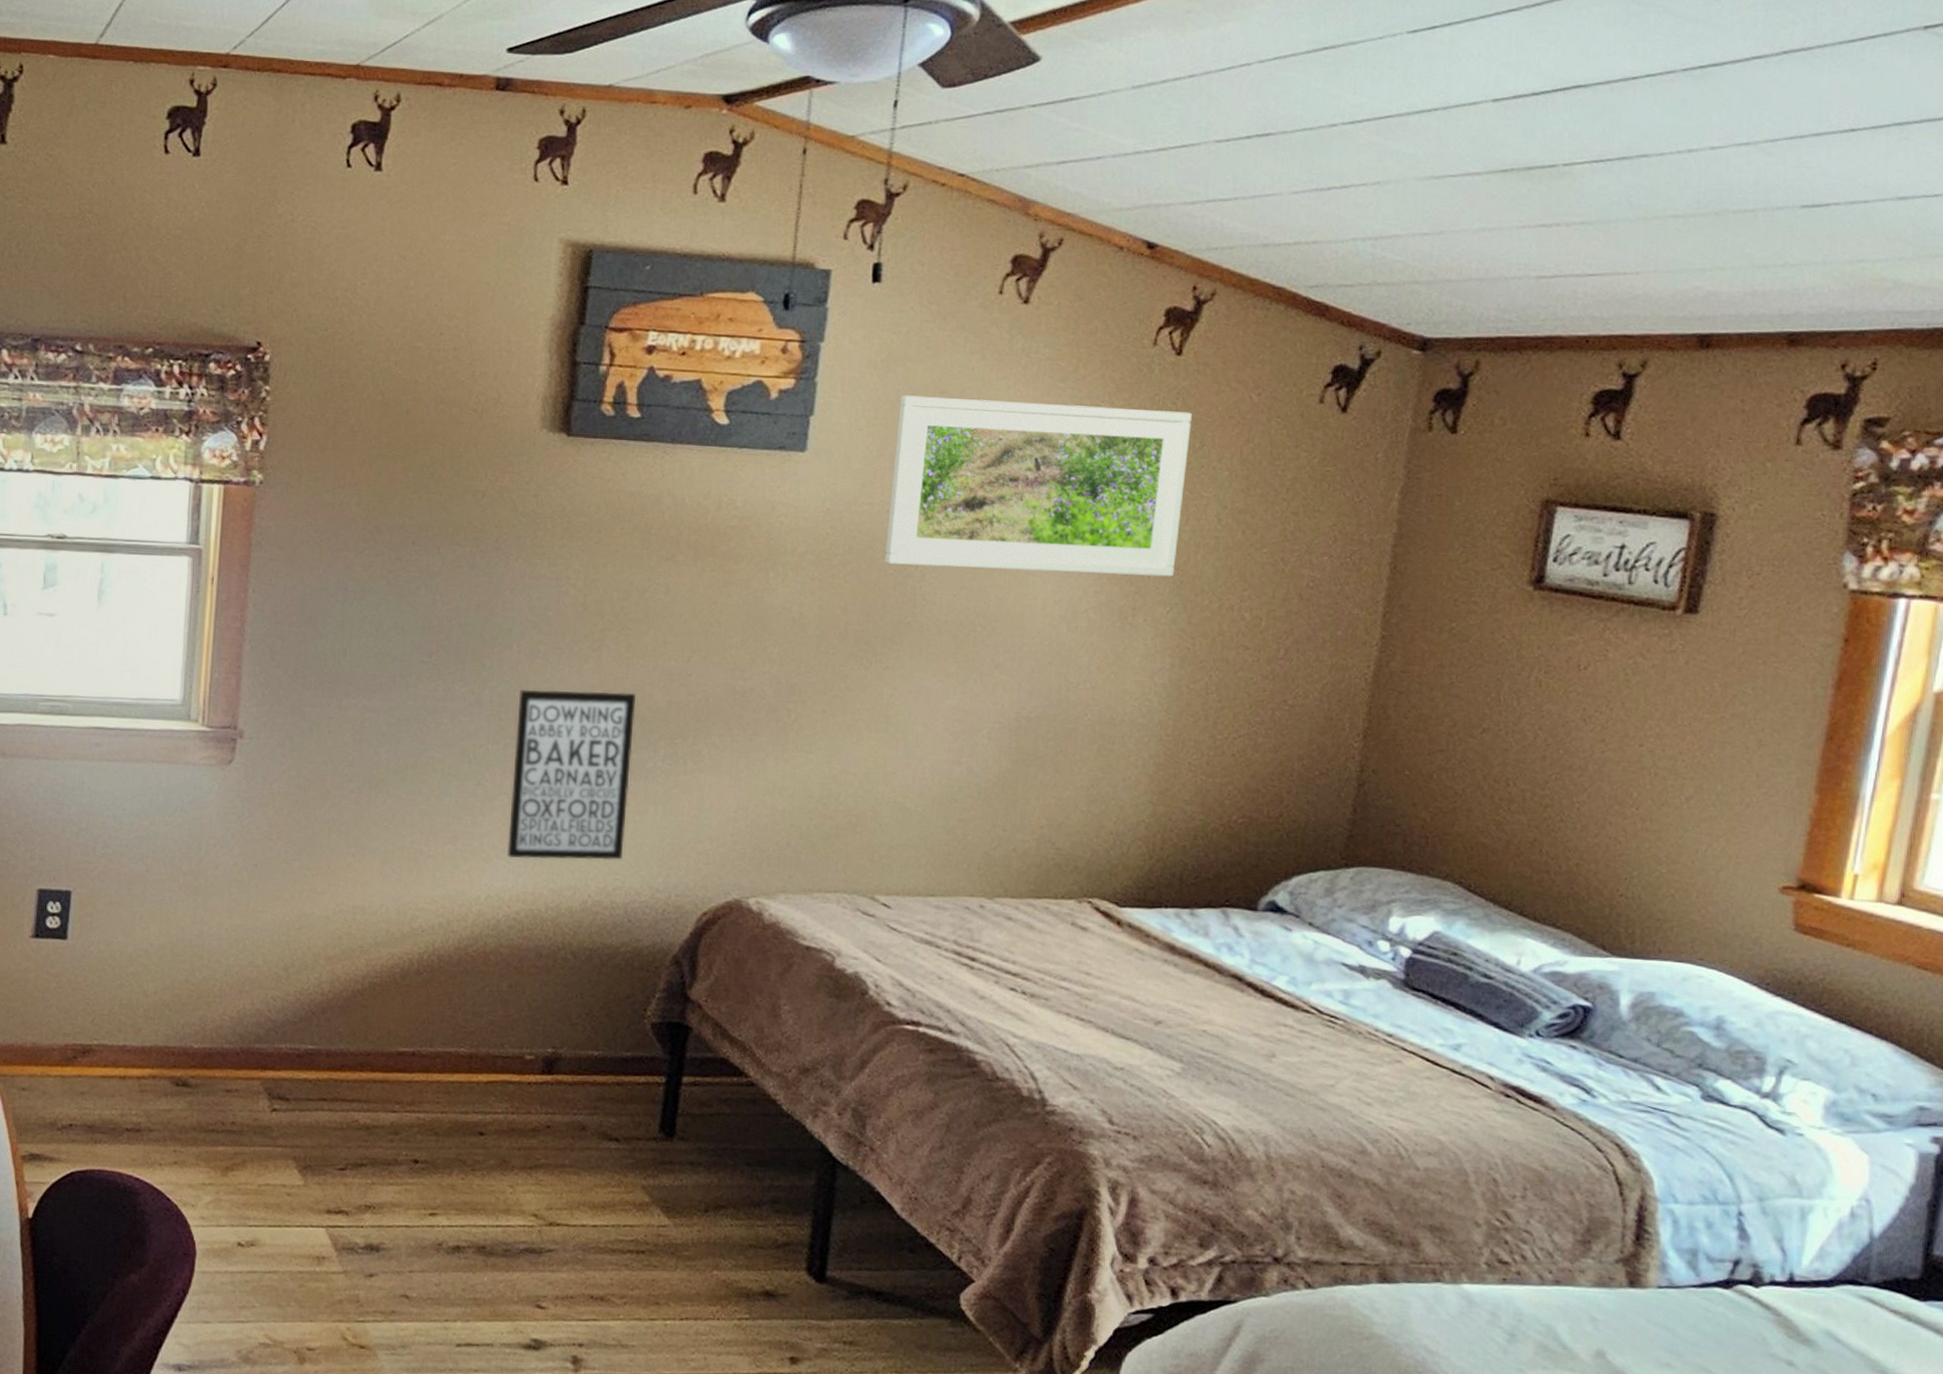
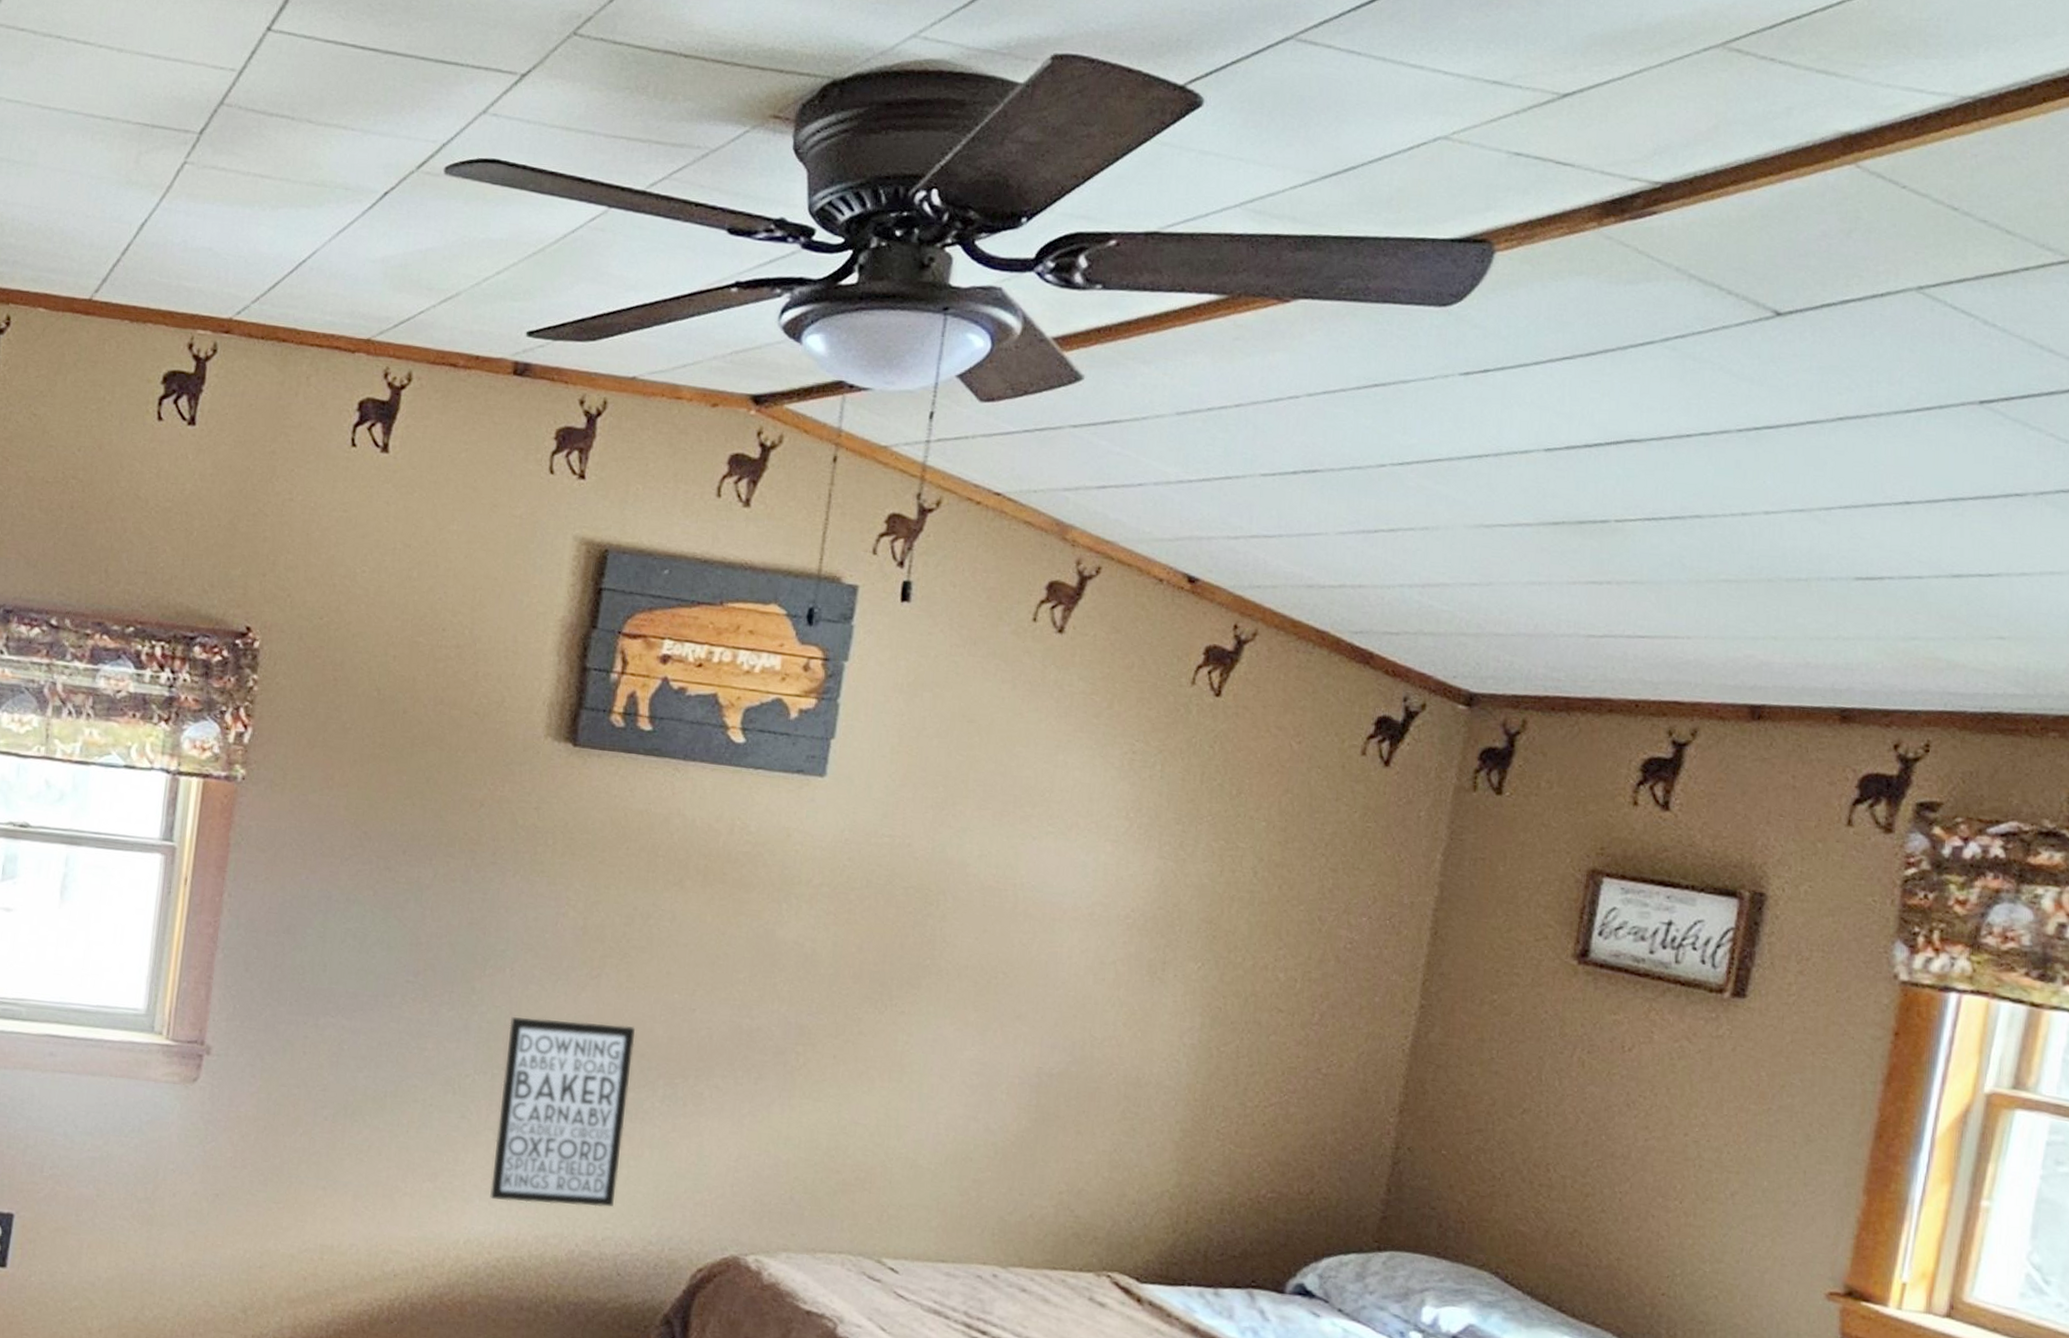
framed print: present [885,395,1193,577] -> none [904,722,1230,931]

